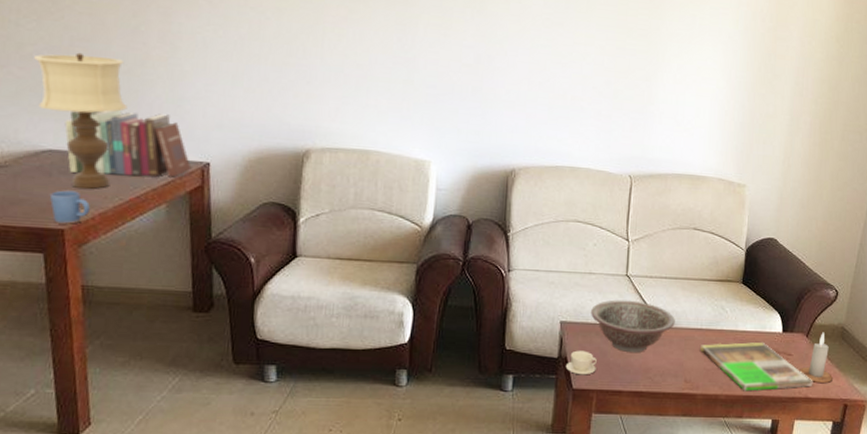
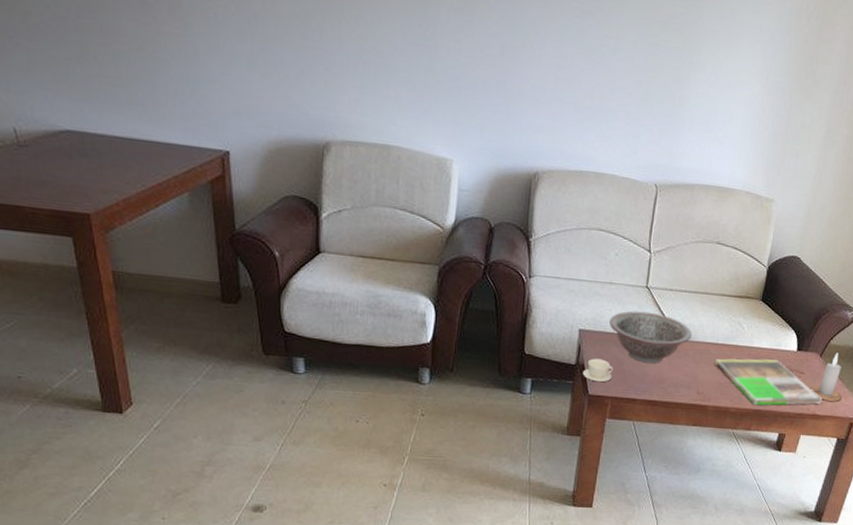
table lamp: present [34,52,128,189] -> none [42,25,142,174]
mug: present [49,190,91,224] -> none [72,173,114,209]
books: present [64,110,192,178] -> none [80,89,212,165]

